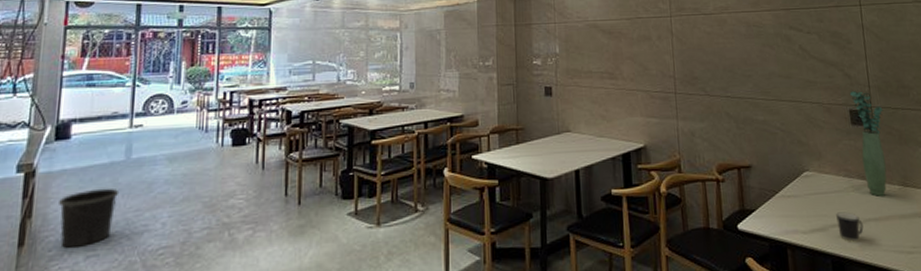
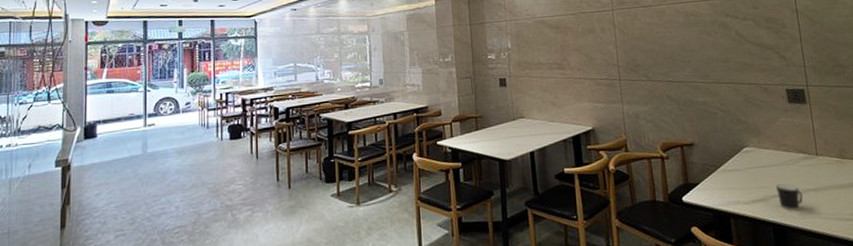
bucket: present [57,188,120,249] -> none [90,178,139,229]
vase: present [849,87,887,196] -> none [785,68,825,169]

